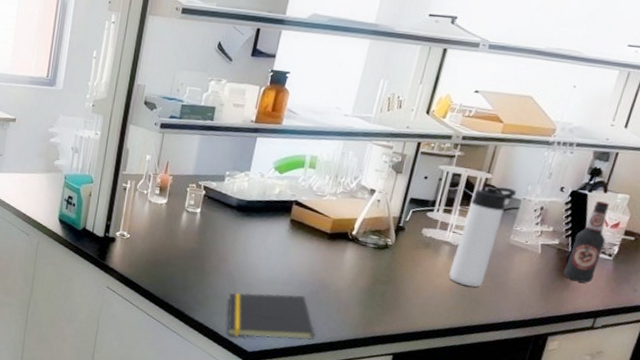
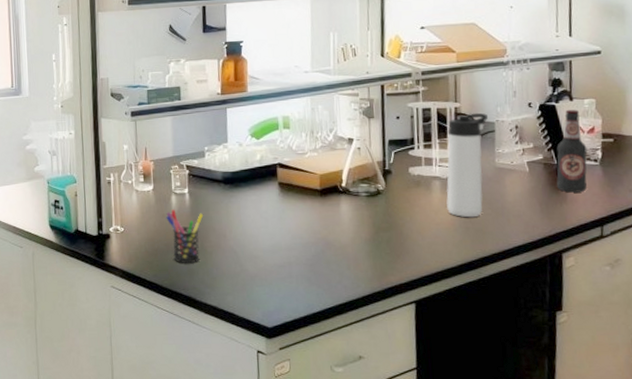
pen holder: none [172,226,211,280] -> present [166,209,204,263]
notepad: present [227,293,316,341] -> none [236,257,333,314]

